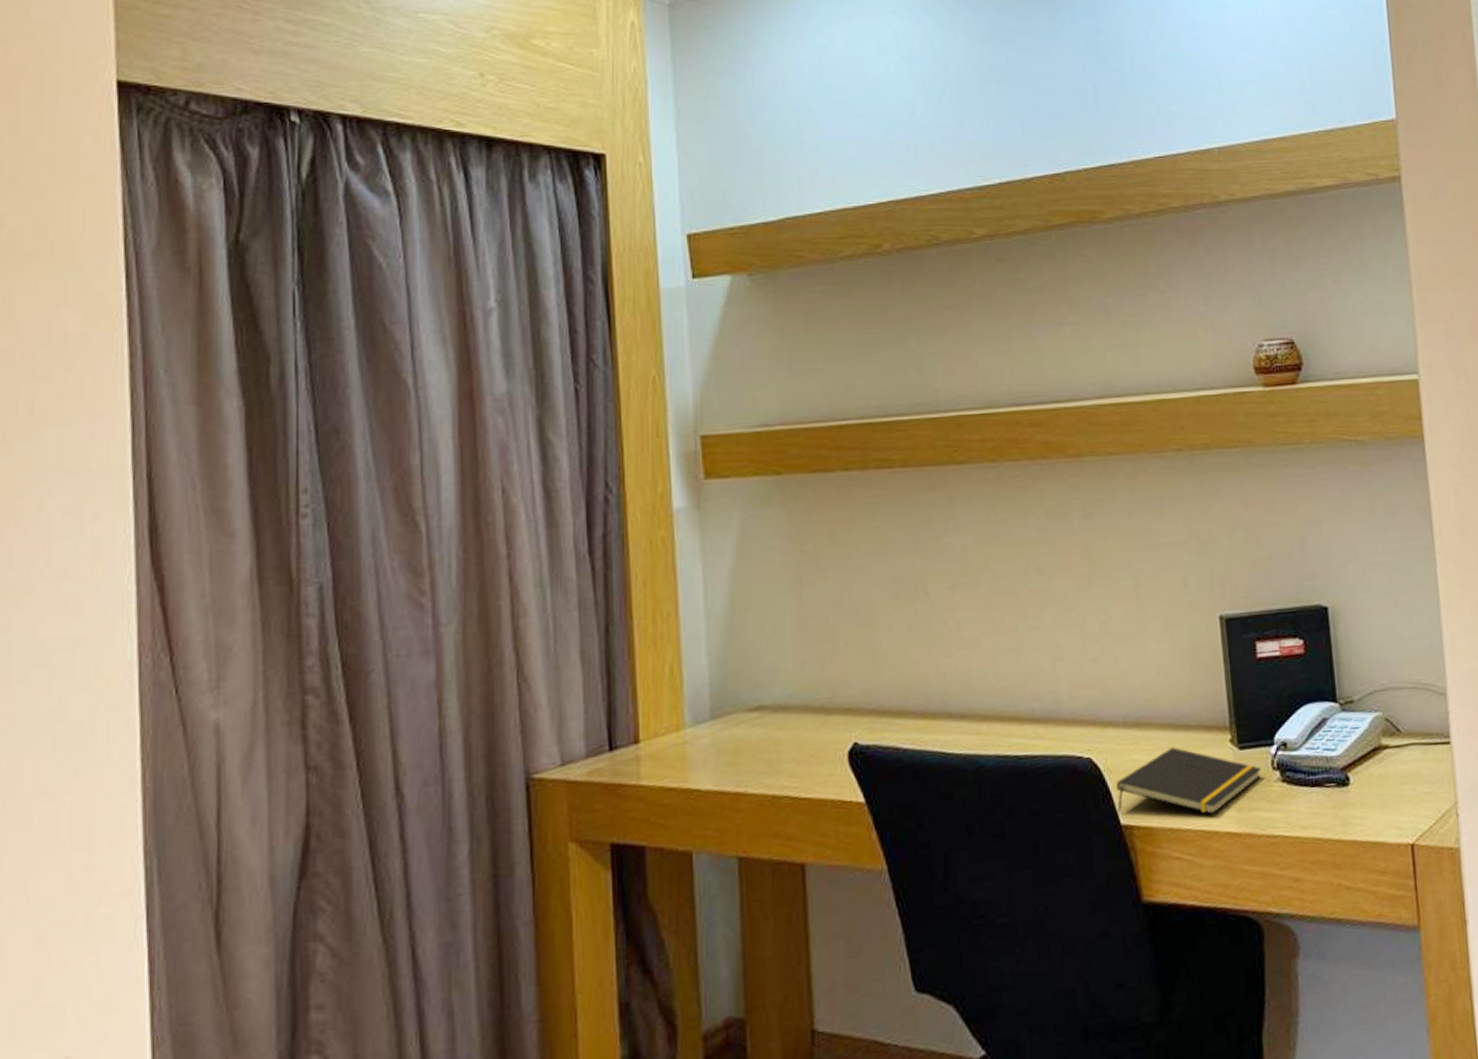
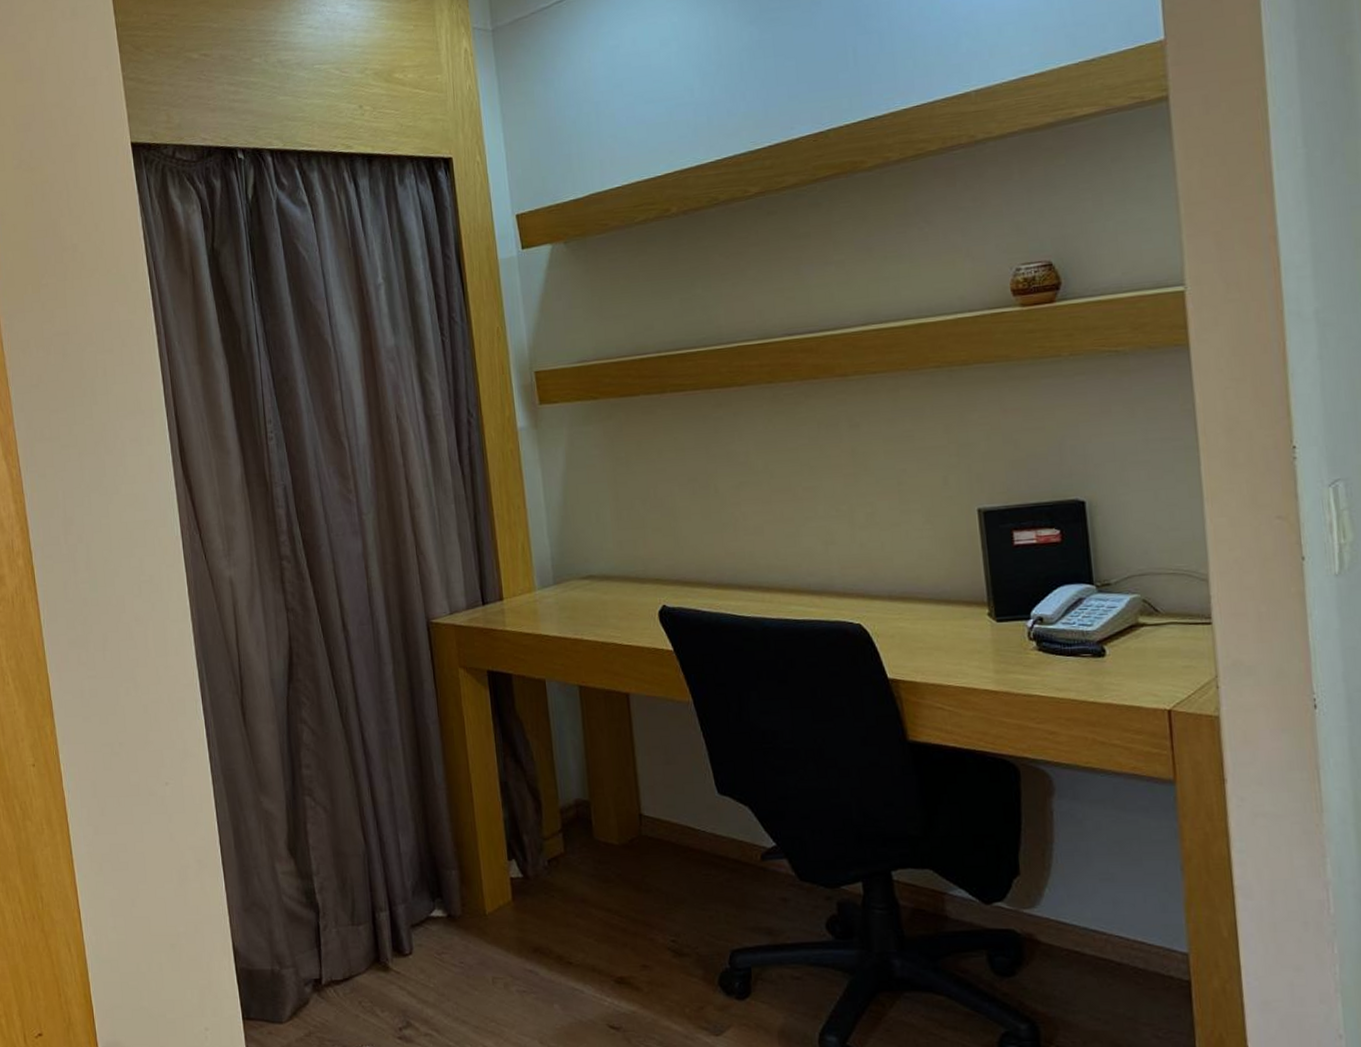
notepad: present [1115,747,1262,815] -> none [883,617,1018,675]

